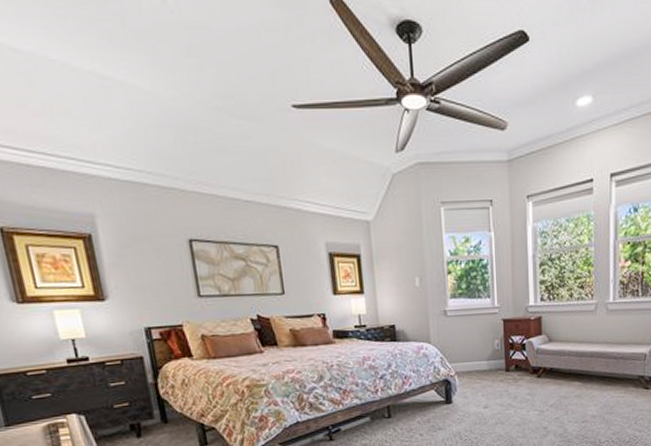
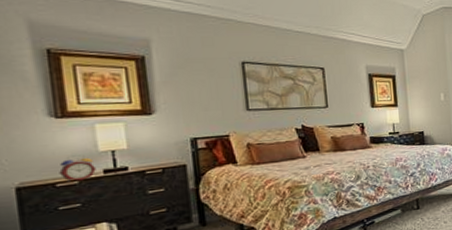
alarm clock: none [27,343,60,371] -> present [59,155,96,182]

